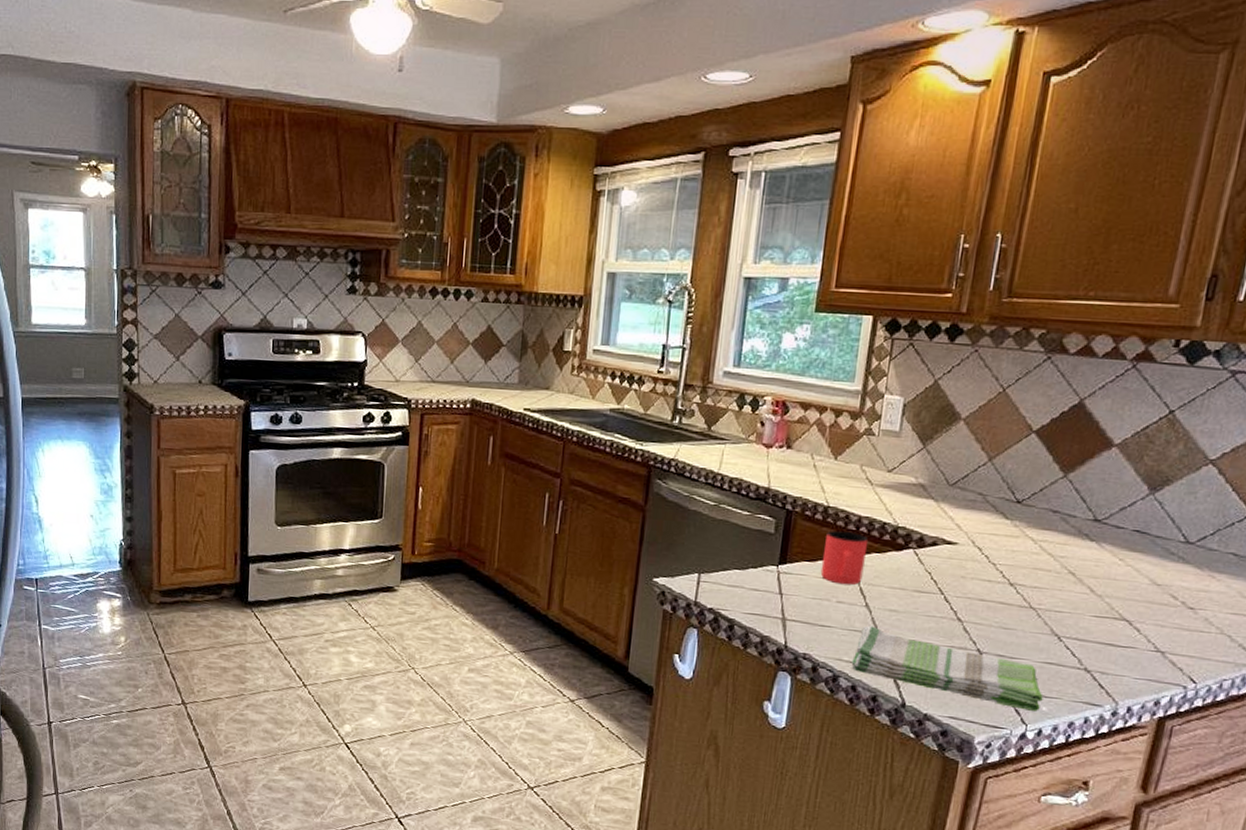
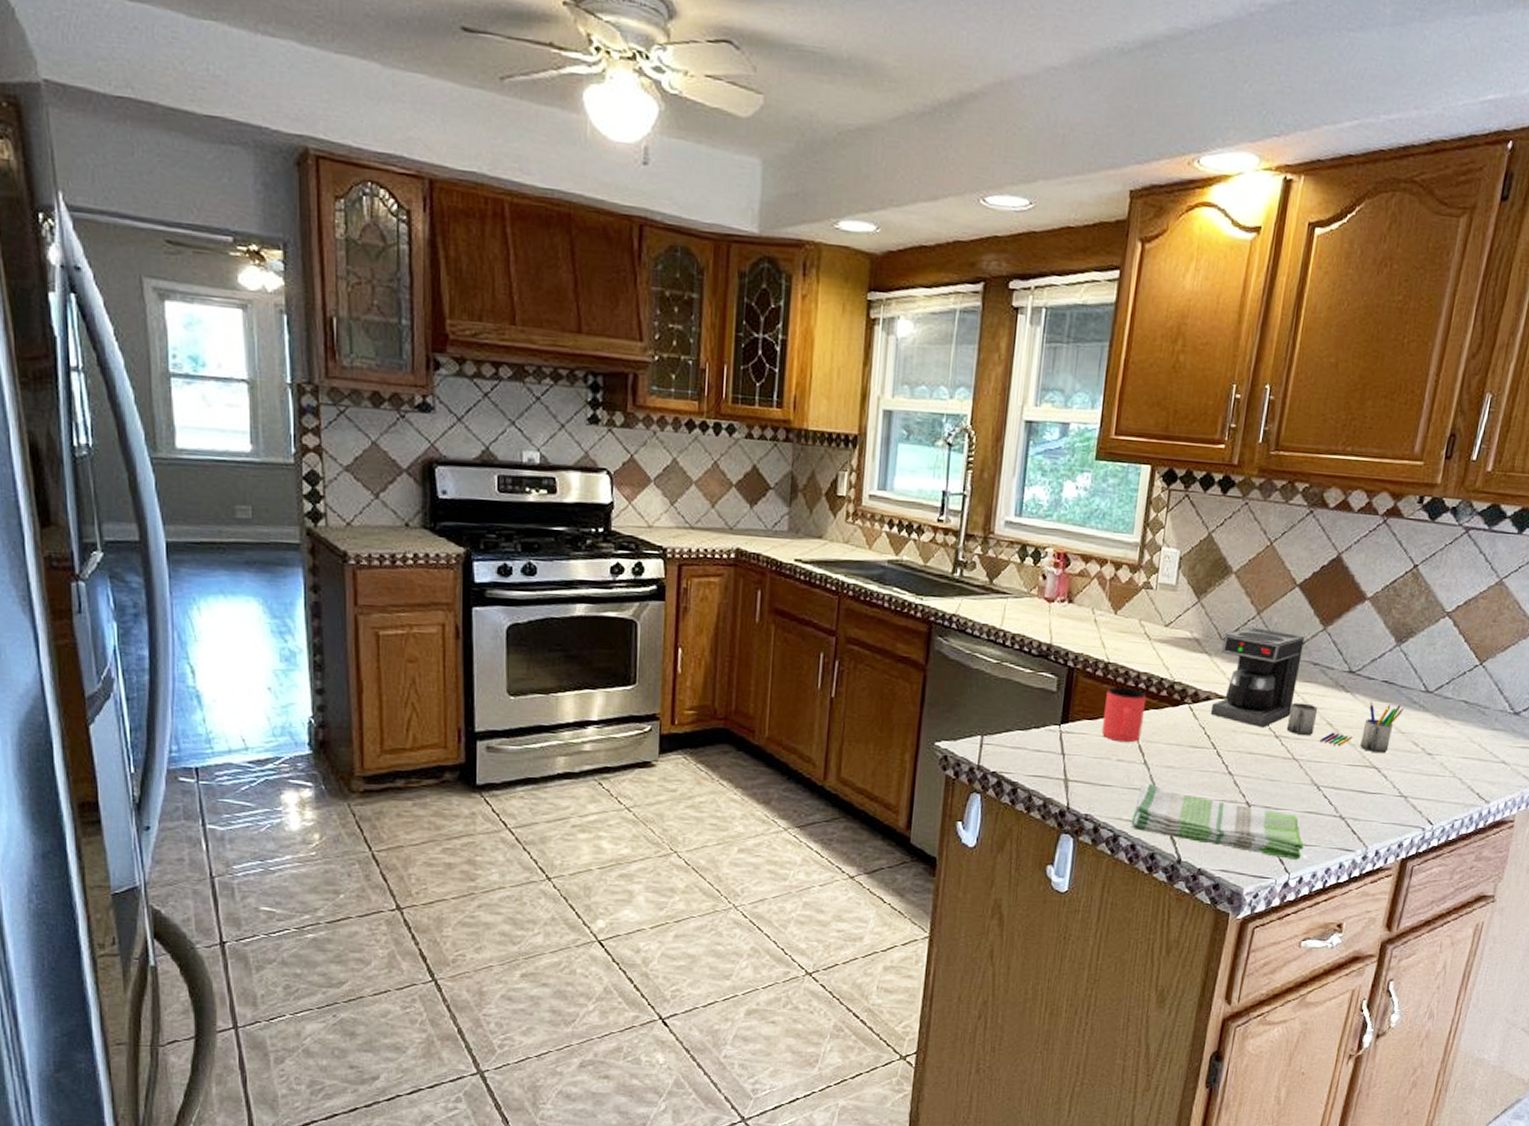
coffee maker: none [936,473,1161,606] -> present [1210,627,1405,754]

